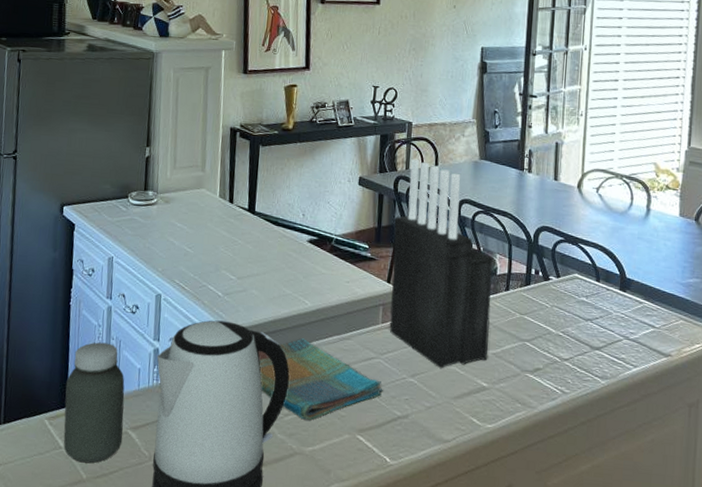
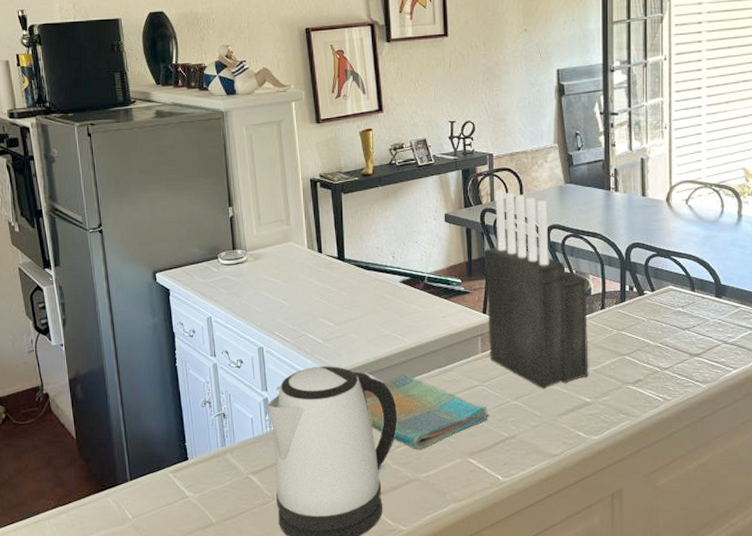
jar: present [63,342,125,464] -> none [183,398,245,508]

